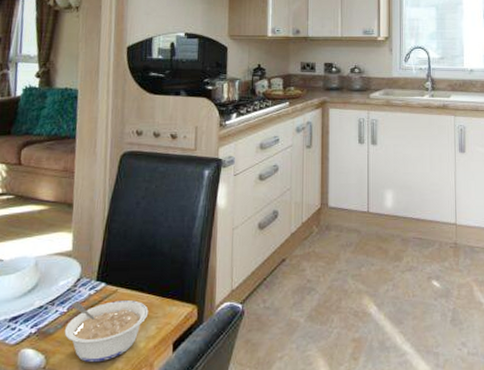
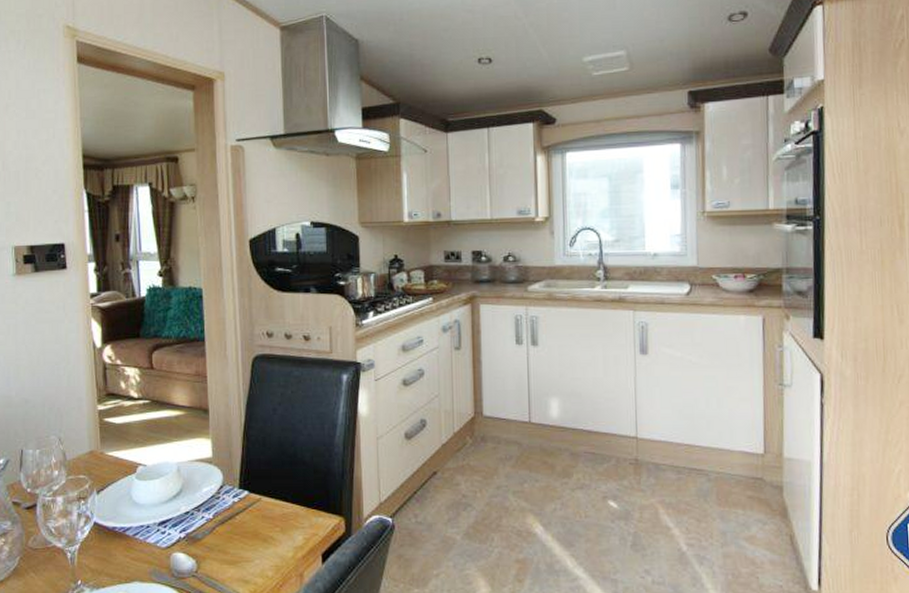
legume: present [64,300,149,363] -> none [212,508,295,570]

